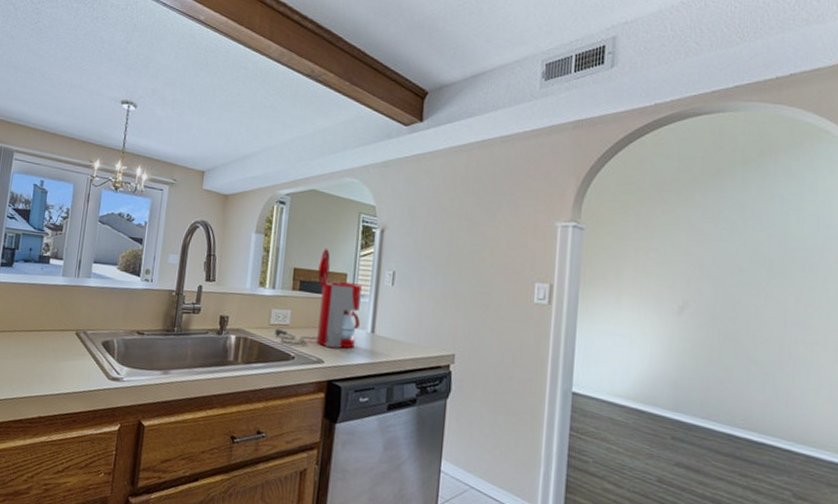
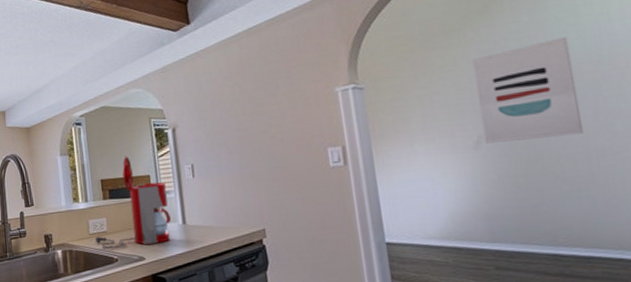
wall art: none [688,219,788,320] -> present [472,37,583,143]

